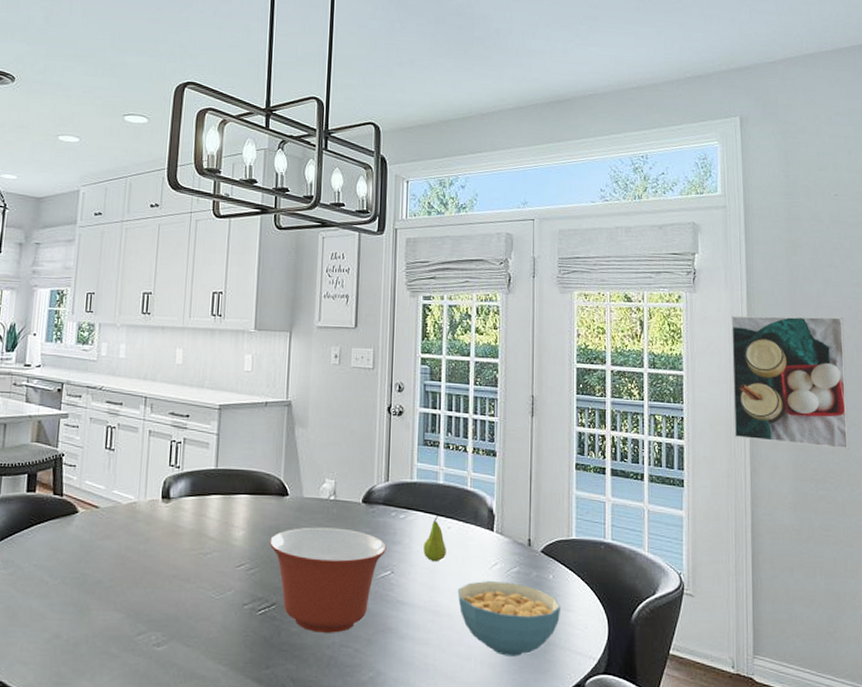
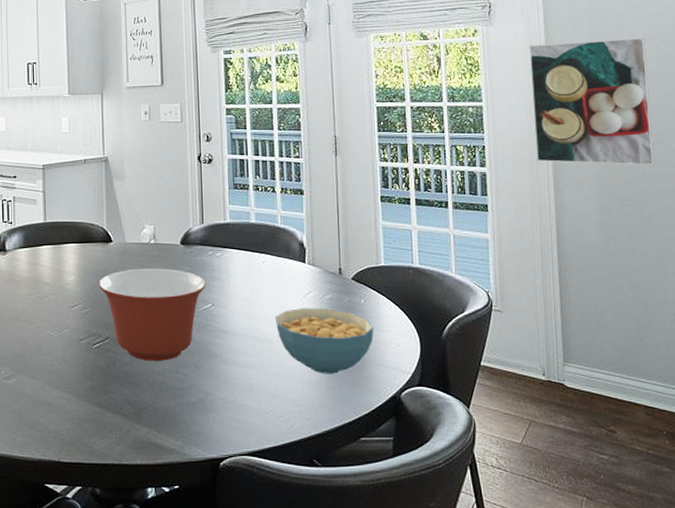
fruit: present [423,515,446,562] -> none [240,251,262,294]

